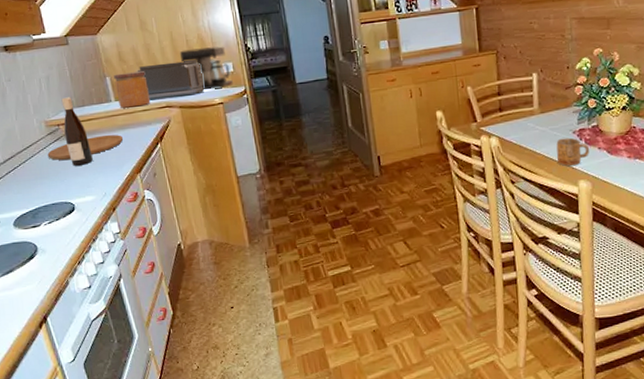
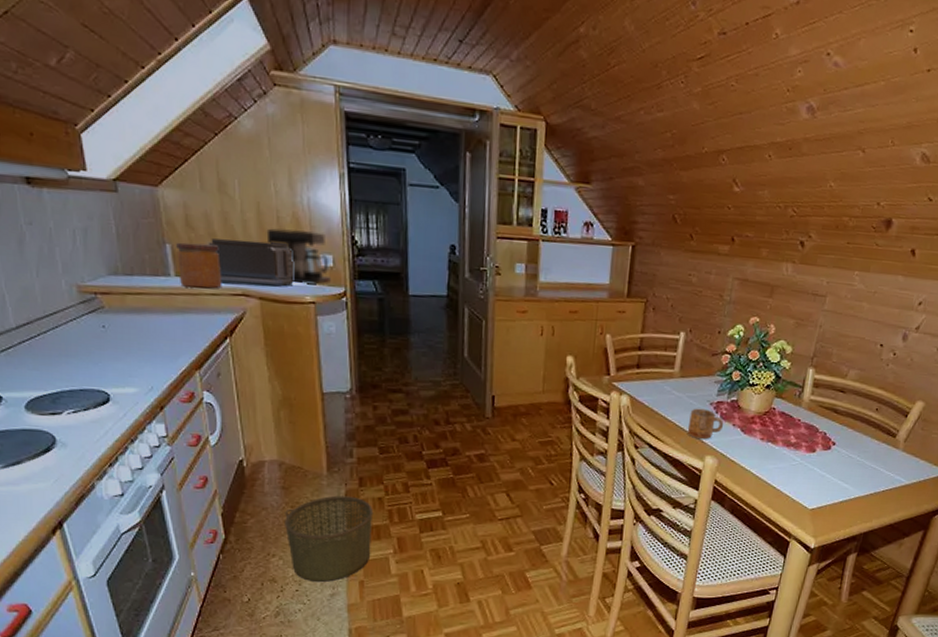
cutting board: present [47,134,124,160] -> none [77,315,182,338]
bottle: present [61,97,94,166] -> none [102,259,140,349]
basket: none [219,262,295,344] -> present [285,495,374,582]

